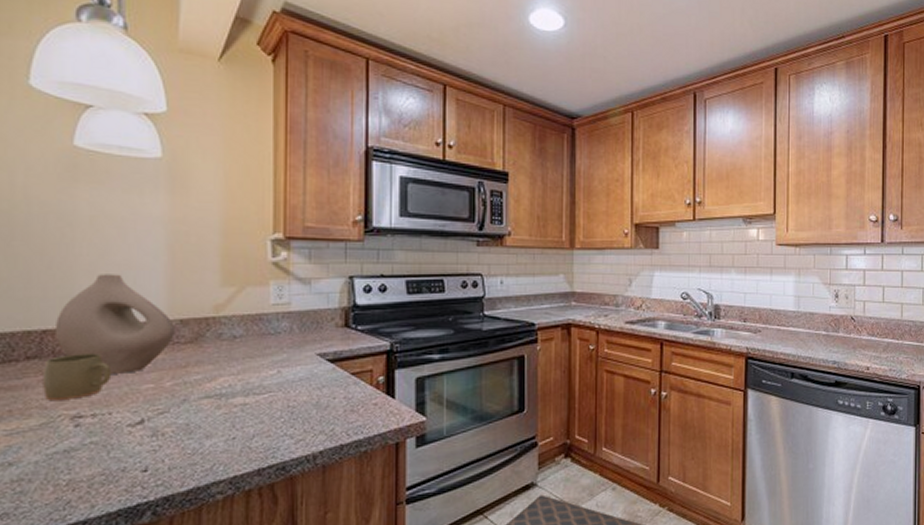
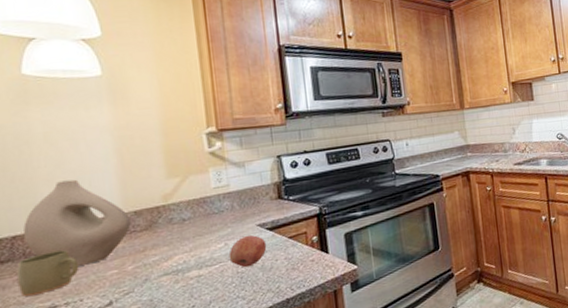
fruit: none [280,364,325,402] -> present [228,235,267,268]

